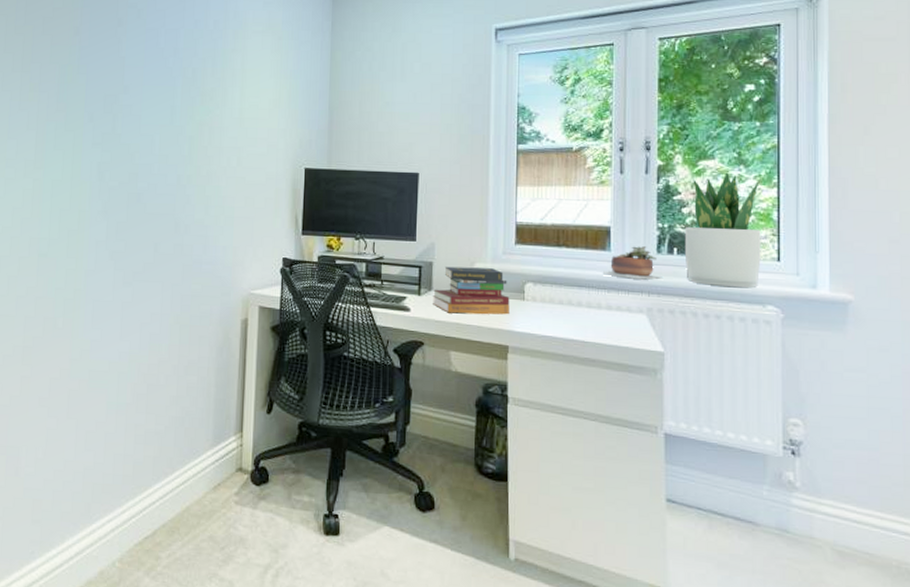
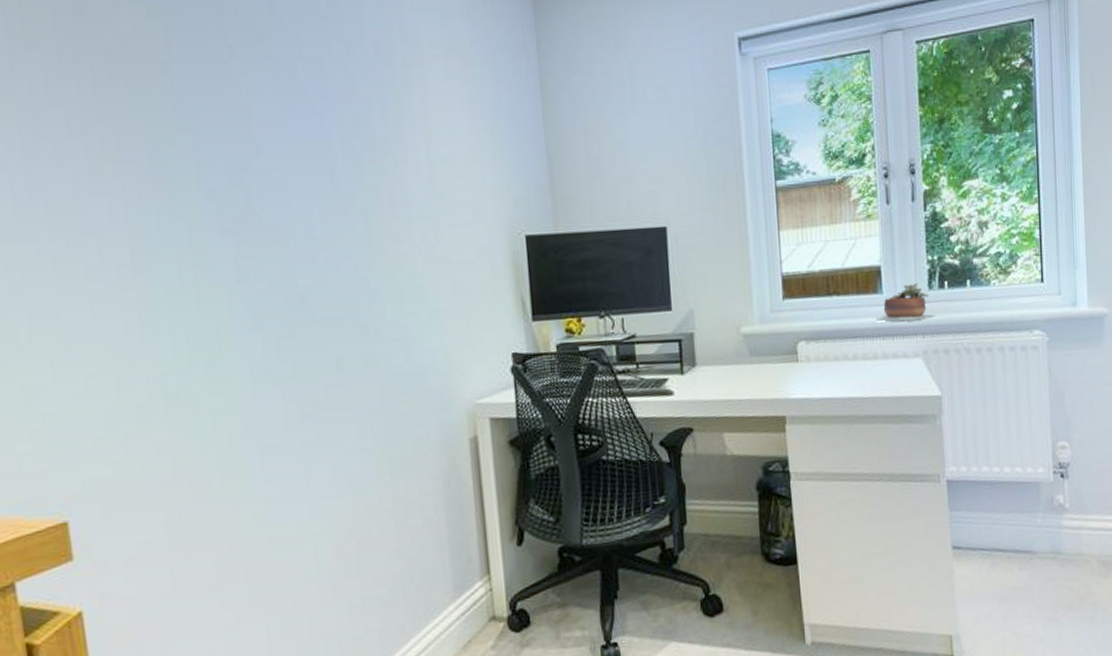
books: present [433,266,510,315] -> none [697,330,784,390]
planter: present [684,172,761,289] -> none [953,191,1027,318]

